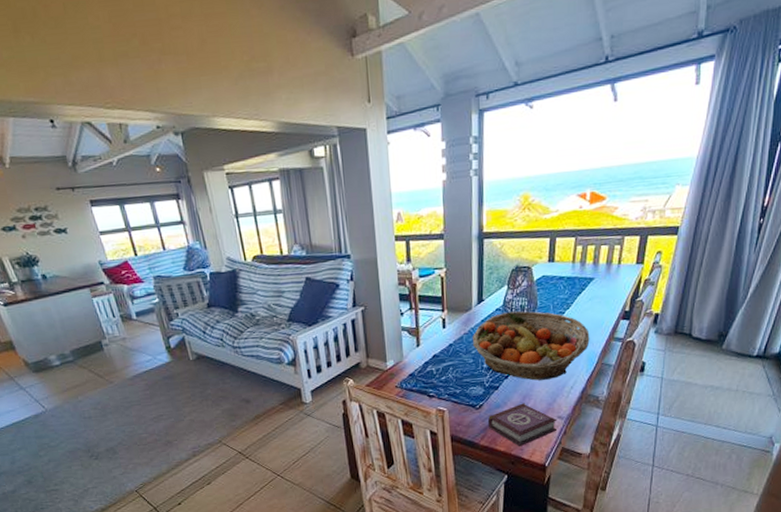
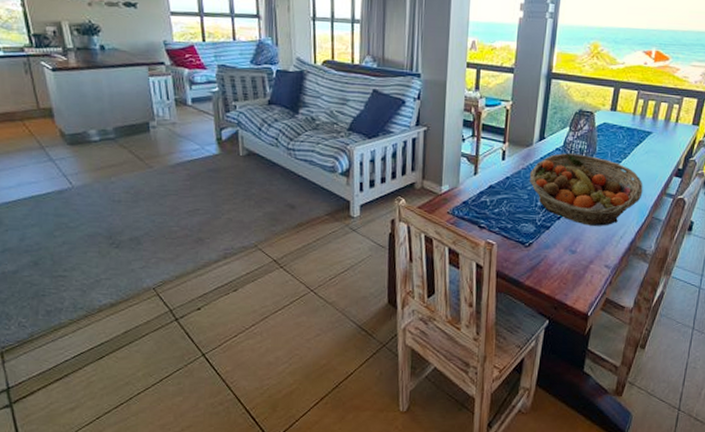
book: present [487,403,557,447] -> none [535,247,604,292]

